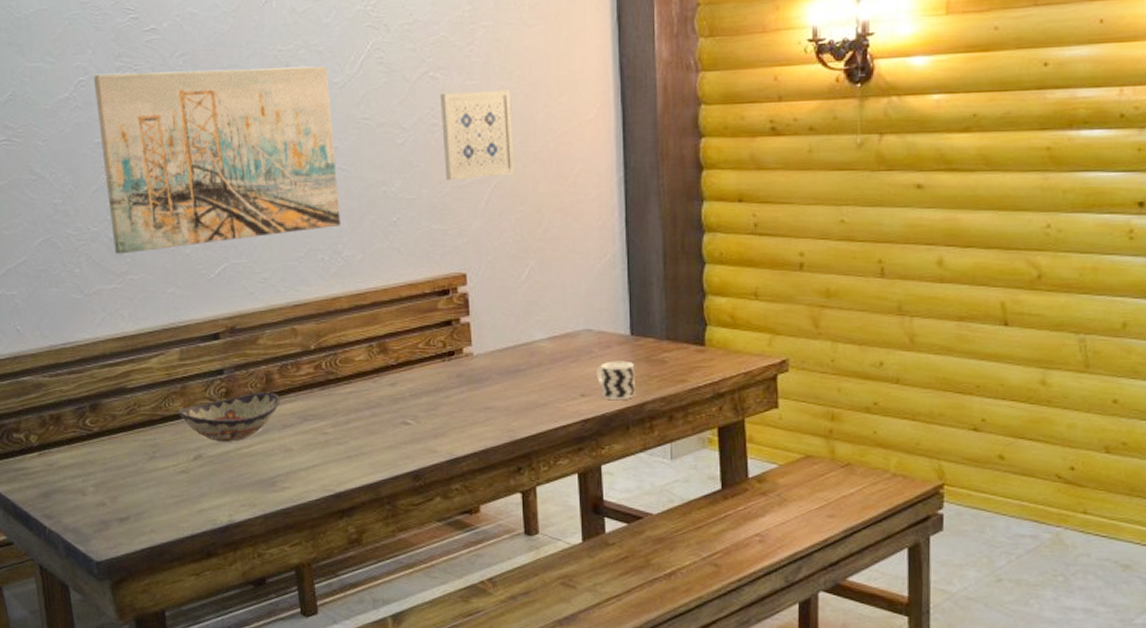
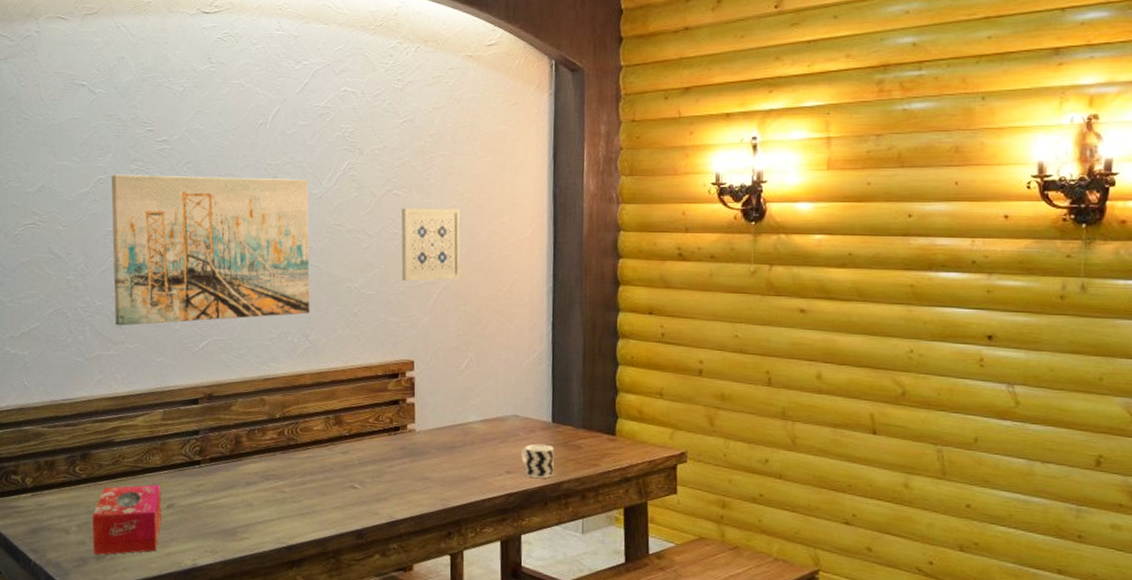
tissue box: none [110,434,189,518] -> present [92,484,162,556]
decorative bowl: present [177,392,281,442] -> none [156,452,246,494]

